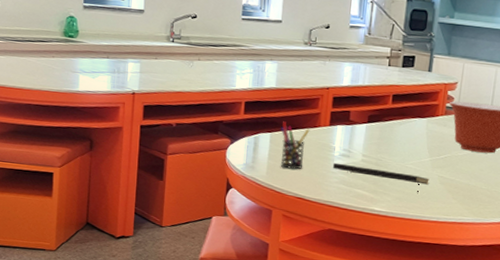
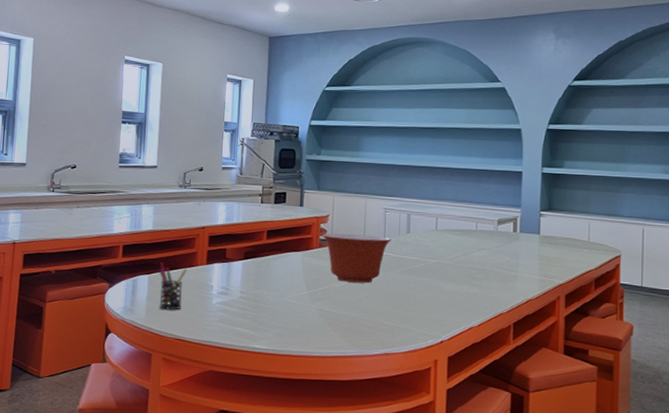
notepad: present [332,162,430,194] -> none [211,301,309,329]

